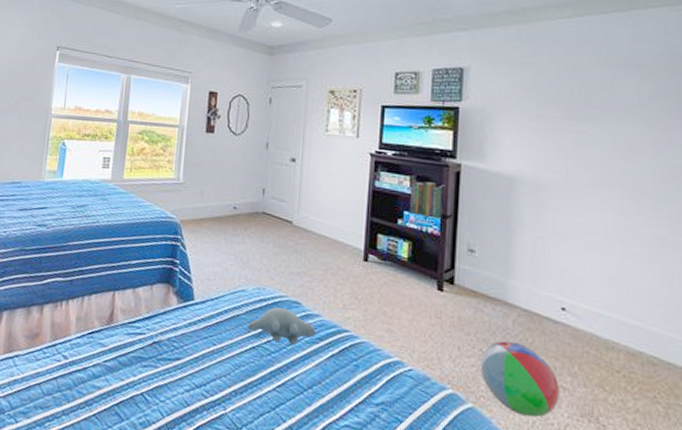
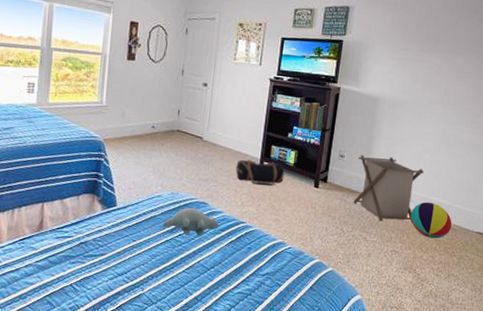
duffel bag: none [334,250,397,285] -> present [236,159,285,186]
beach ball: present [480,340,560,418] -> none [339,221,393,273]
laundry basket: none [493,250,592,347] -> present [353,155,424,222]
beach ball: none [581,319,647,375] -> present [410,202,452,239]

